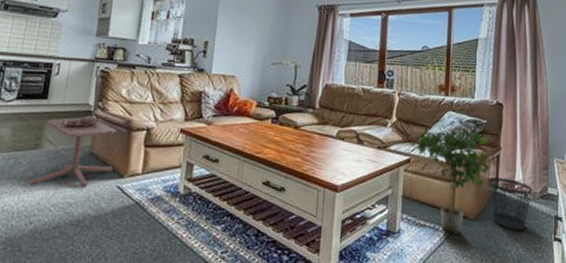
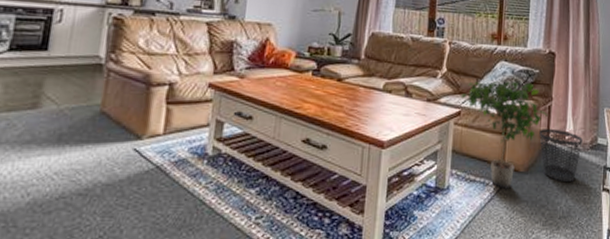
side table: present [29,115,117,188] -> none [25,69,133,152]

